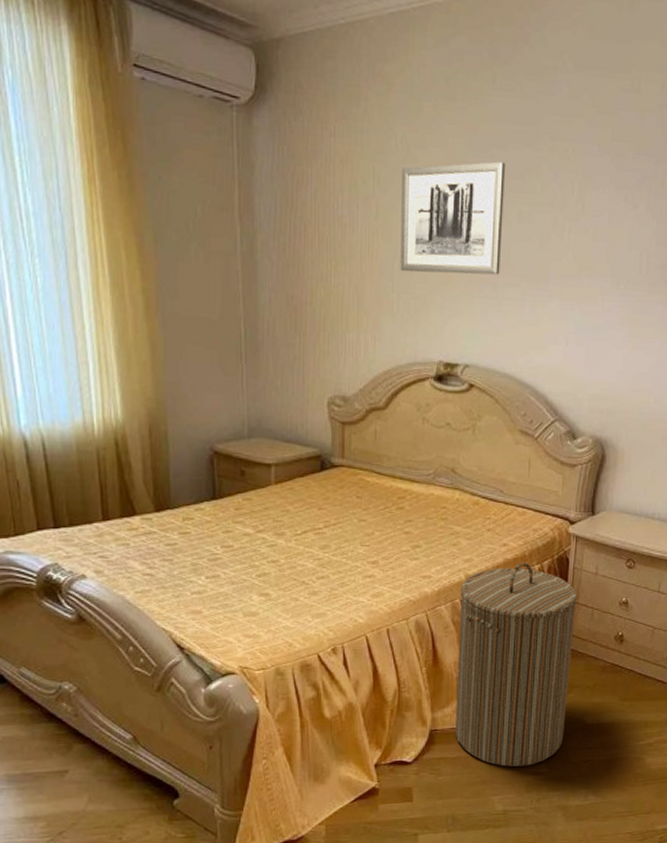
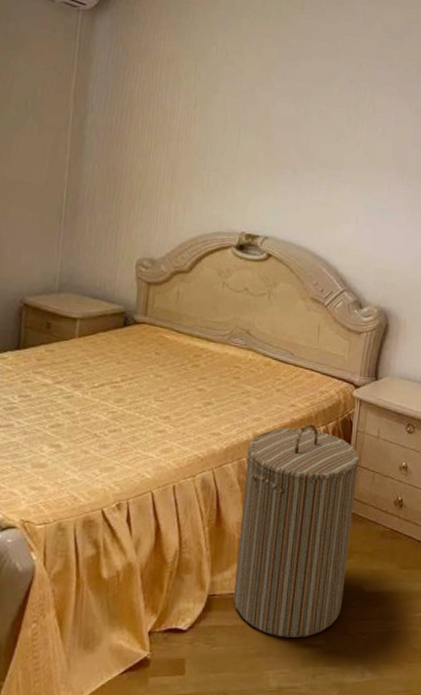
wall art: present [400,161,505,275] -> none [212,68,309,161]

